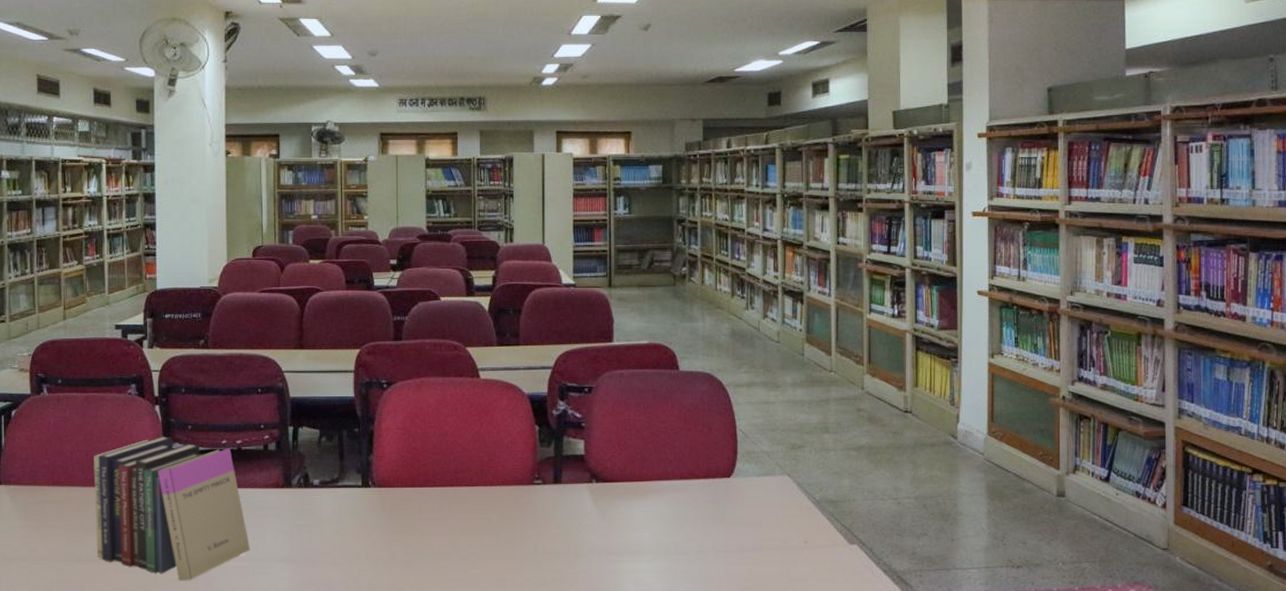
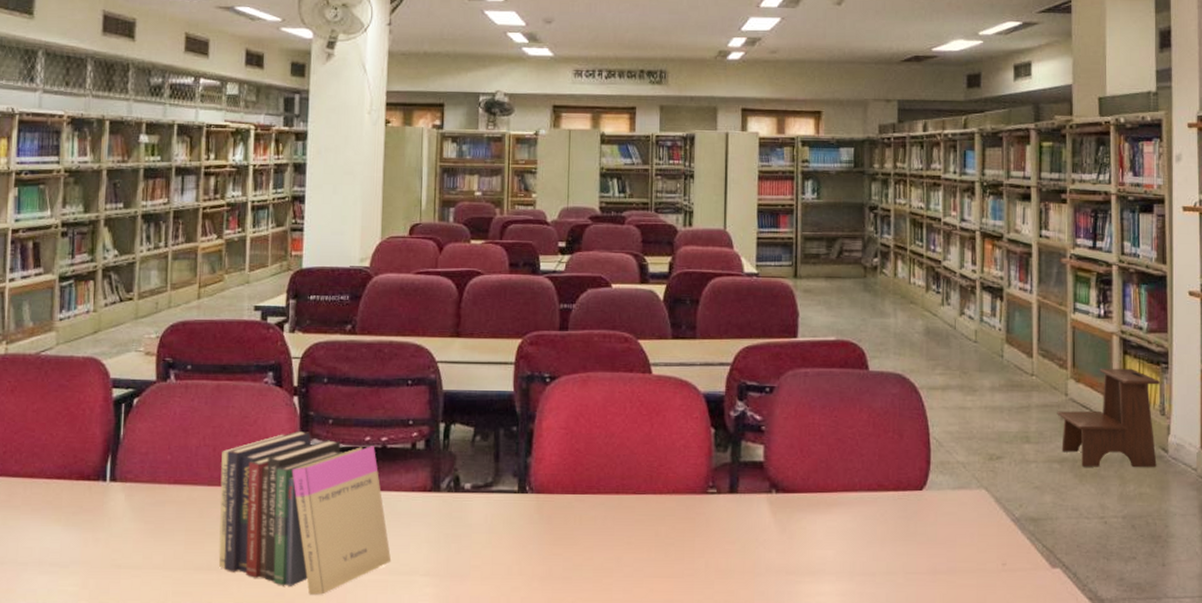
step stool: none [854,363,950,454] -> present [1057,368,1160,468]

